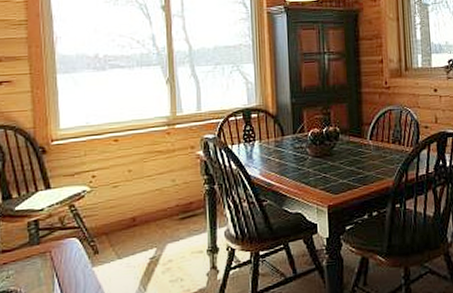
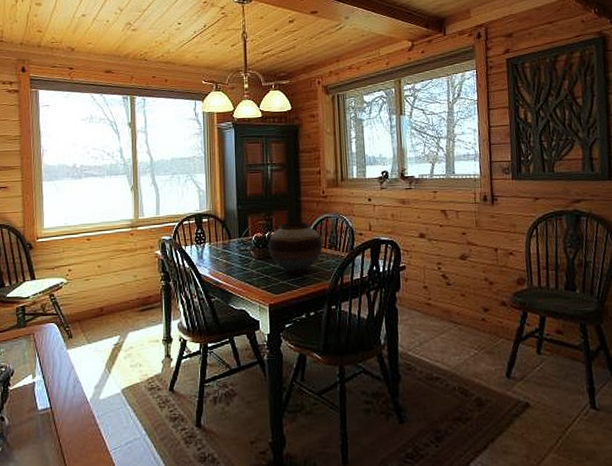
vase: none [326,116,386,171] -> present [268,222,322,273]

